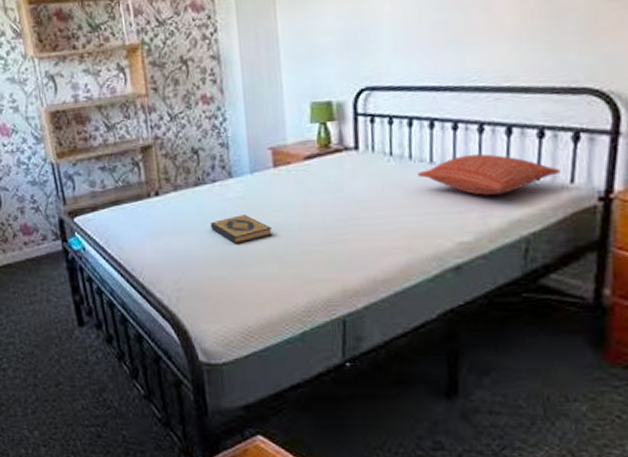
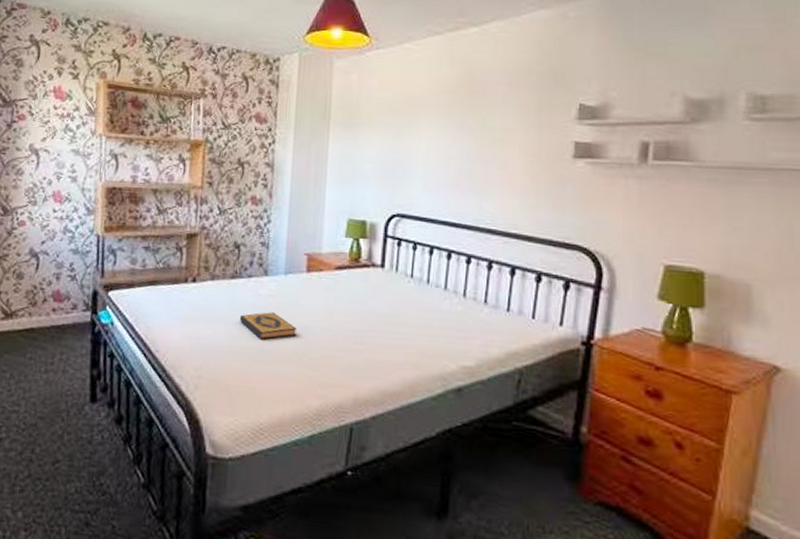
pillow: present [416,154,560,196] -> none [432,287,552,327]

